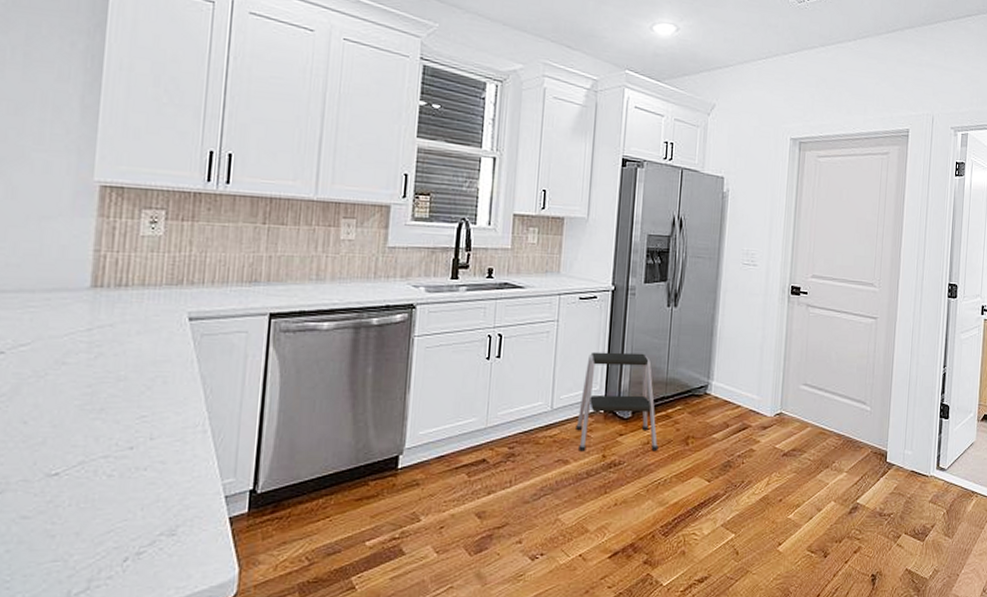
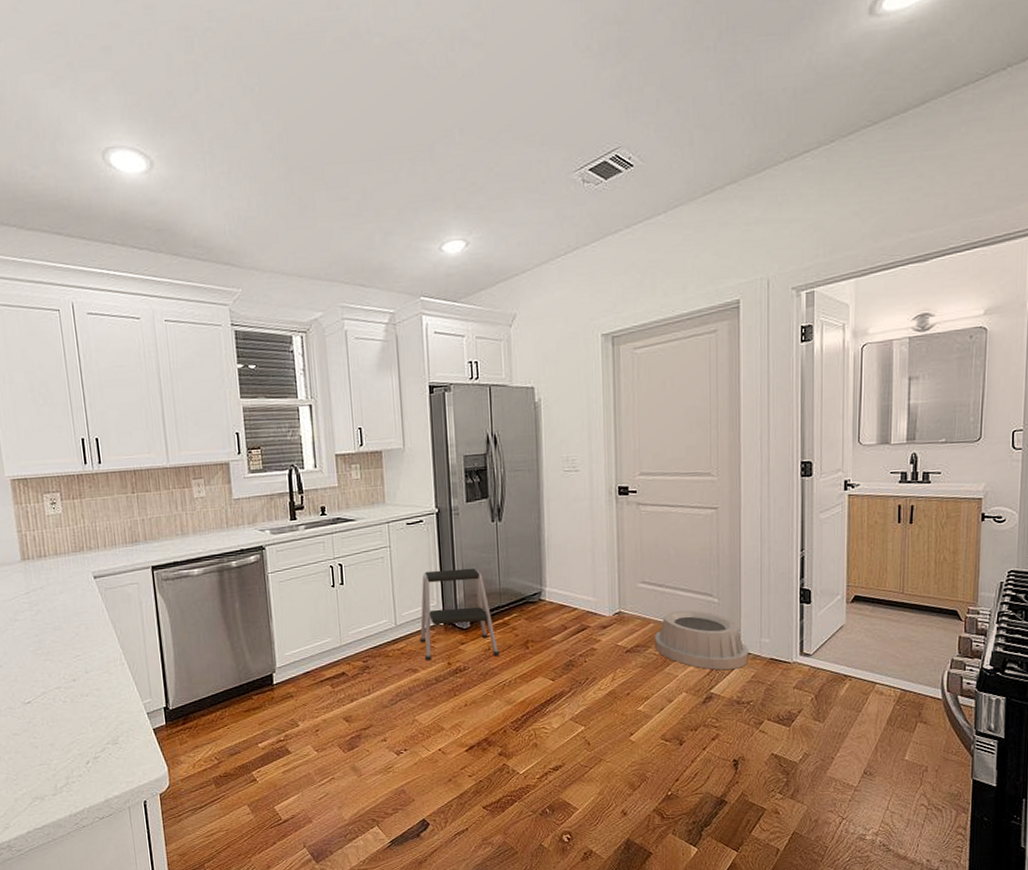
pet bowl: none [809,416,894,481] -> present [654,610,749,670]

